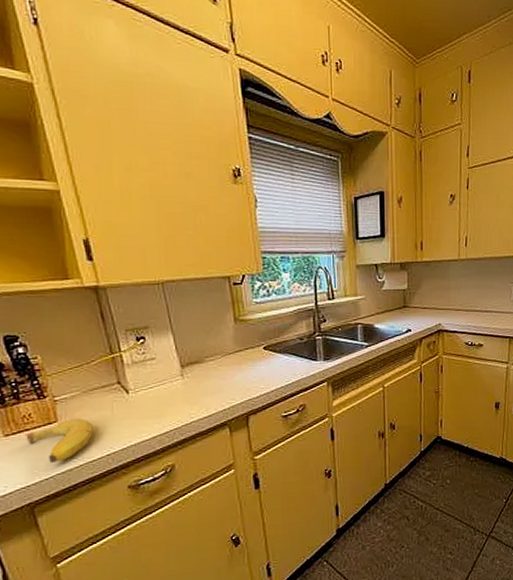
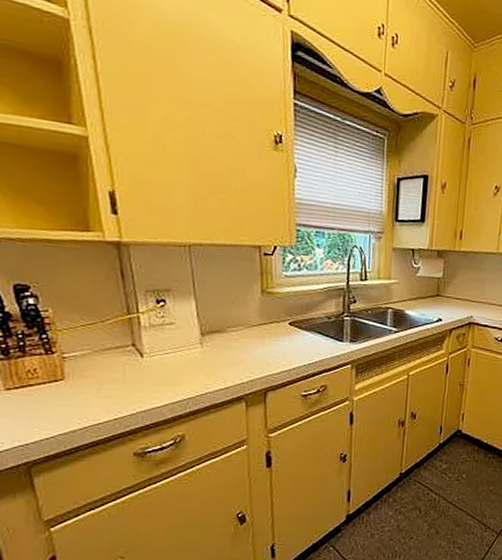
fruit: present [26,418,93,463] -> none [29,378,102,422]

